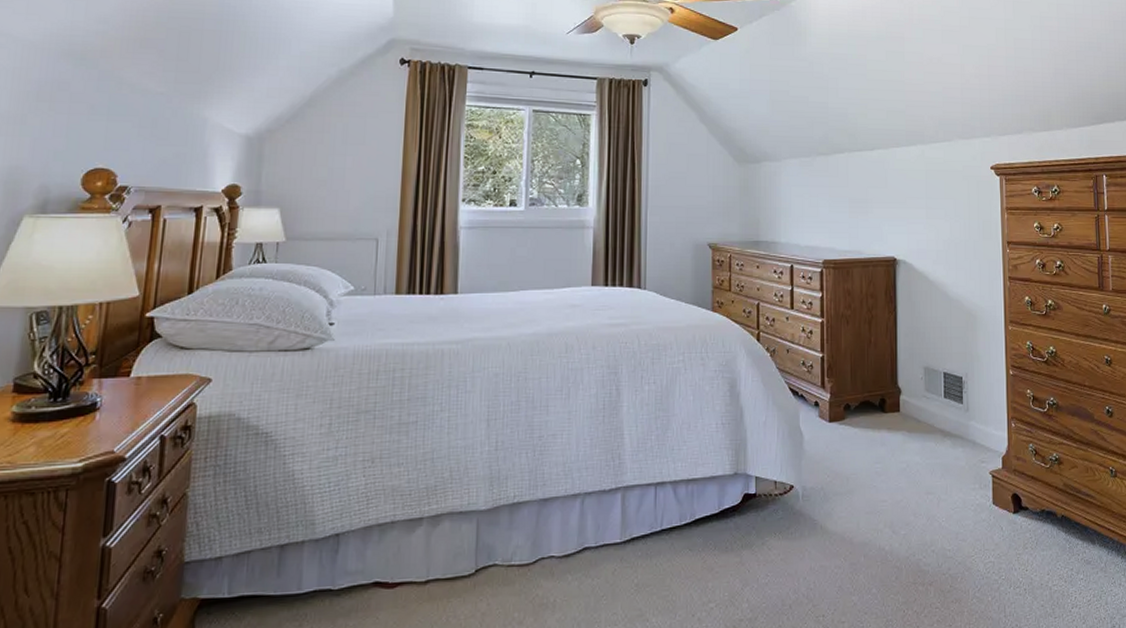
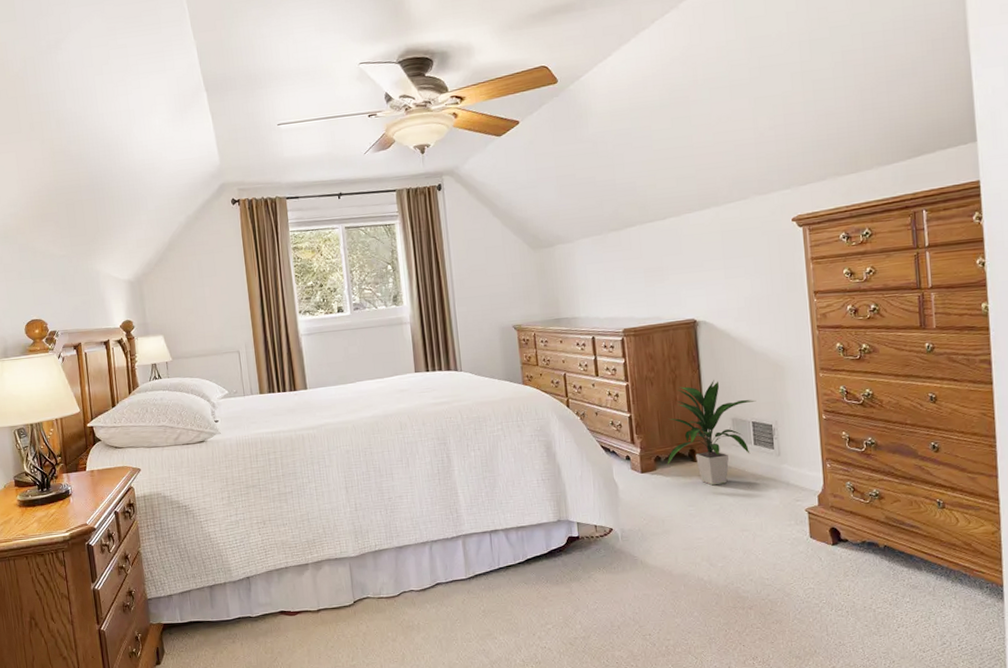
indoor plant: none [856,323,949,441] -> present [667,379,756,486]

